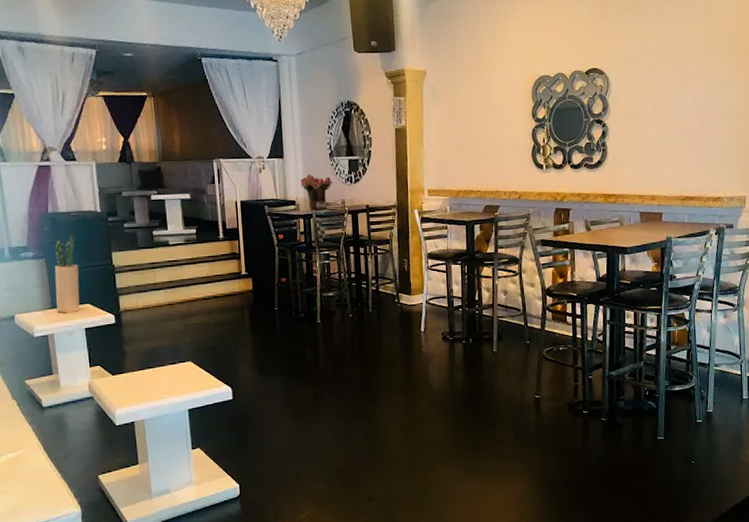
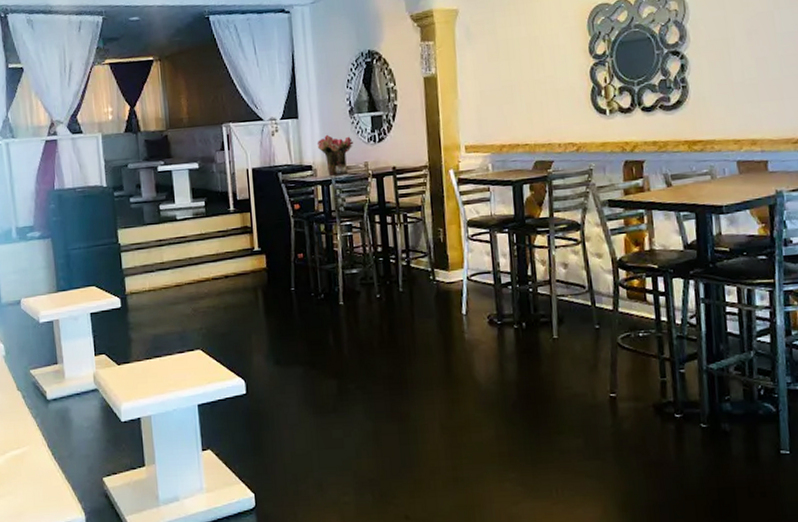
vase: present [54,233,80,314] -> none [60,210,85,297]

